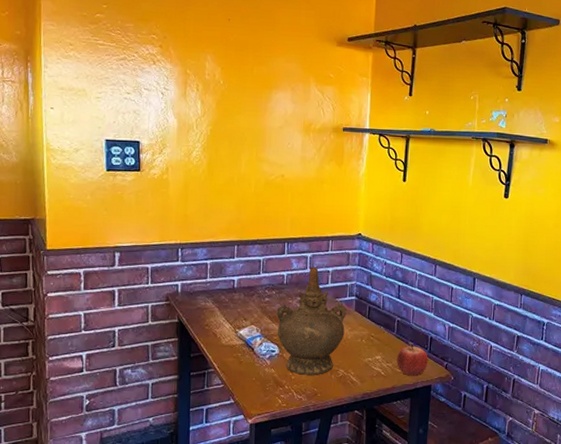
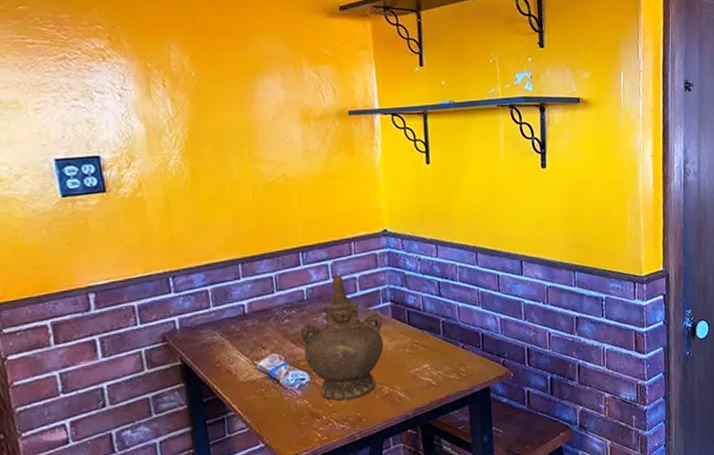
fruit: present [397,342,428,376] -> none [447,343,483,381]

